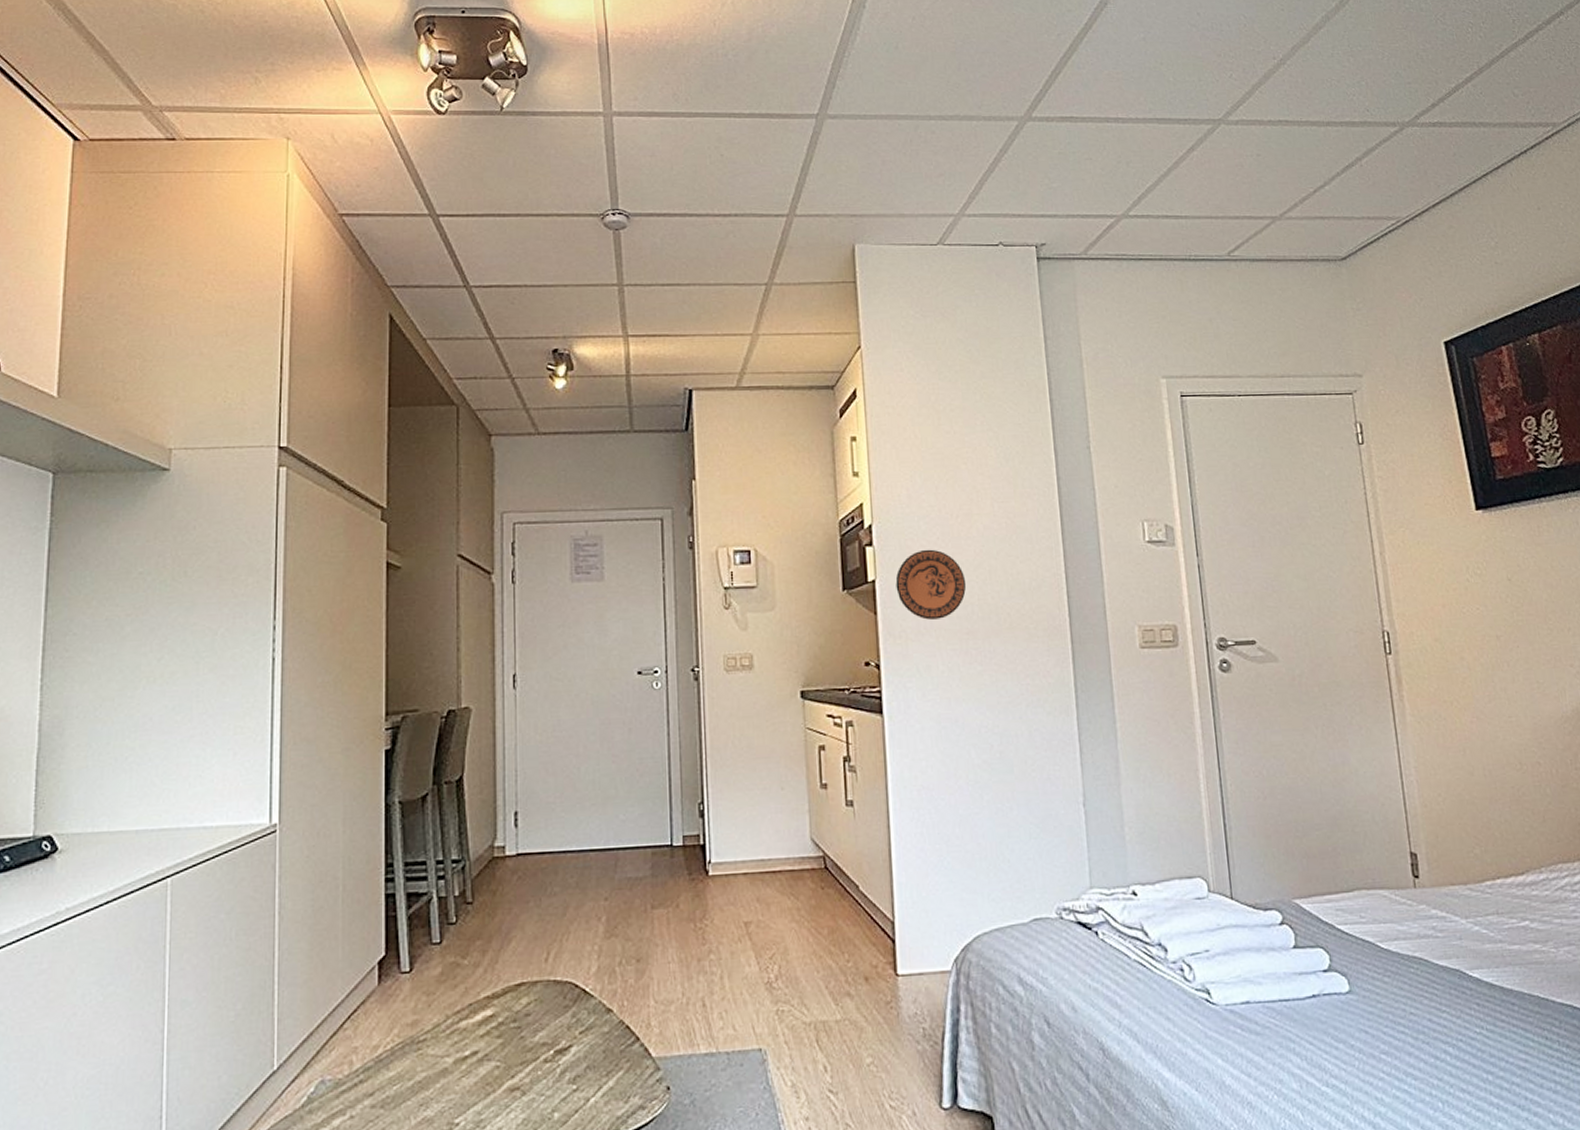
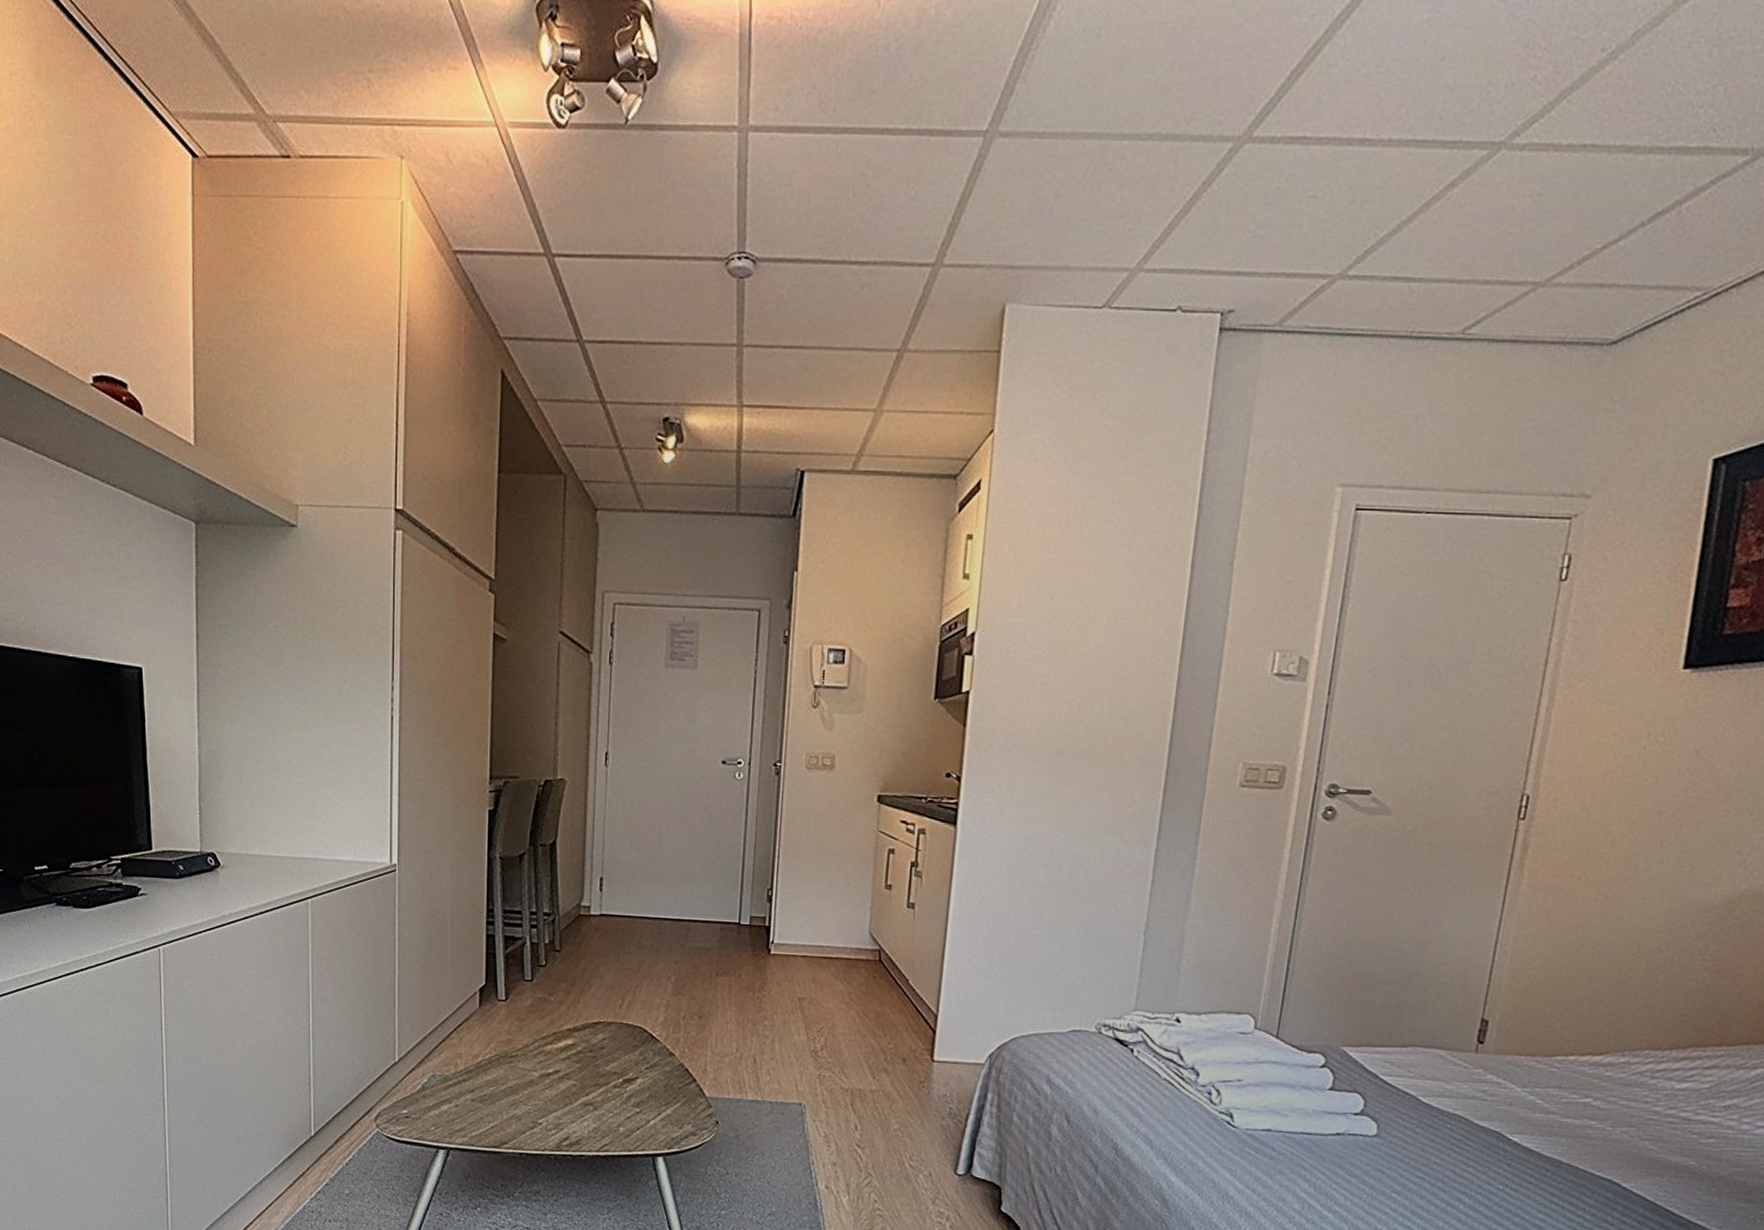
decorative plate: present [895,549,967,620] -> none [990,663,1065,737]

